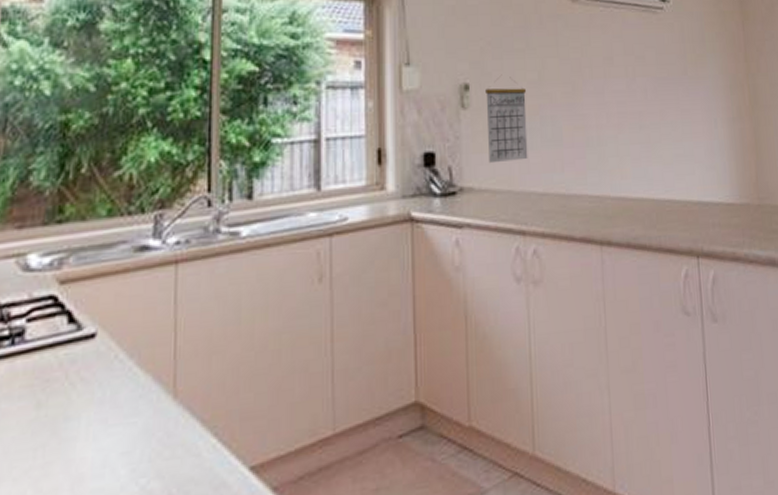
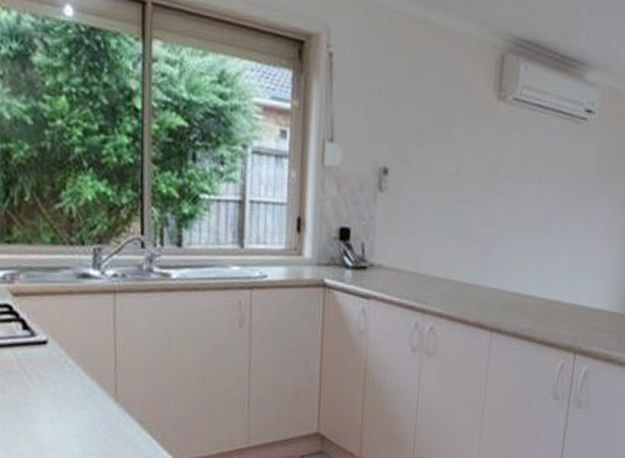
calendar: present [485,74,528,164] -> none [399,163,443,247]

